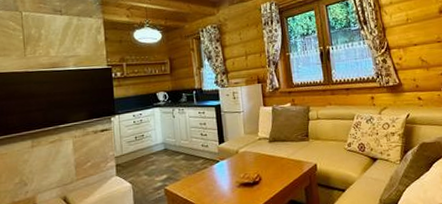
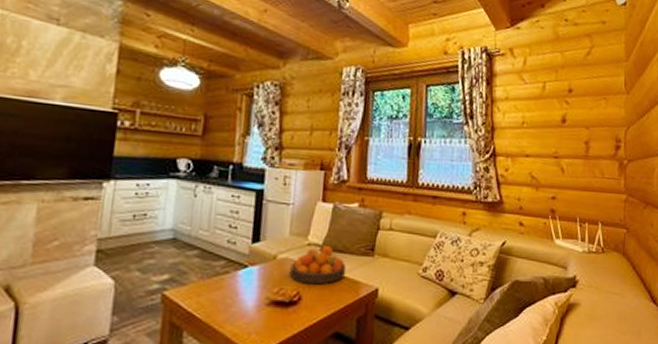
fruit bowl: none [249,138,291,168] -> present [289,246,347,285]

